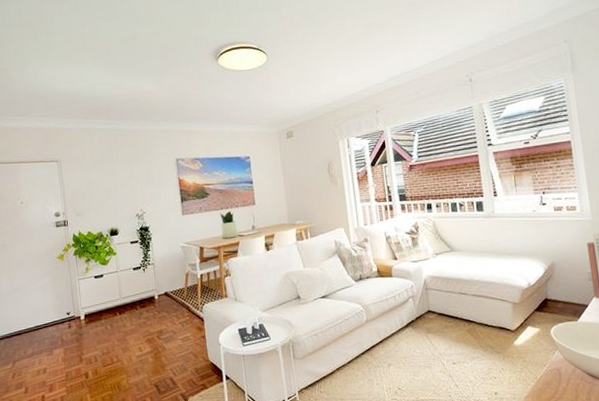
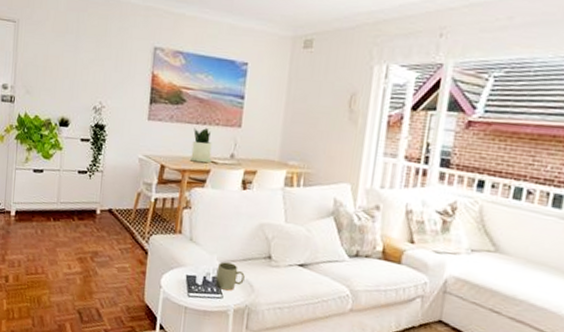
mug: none [261,310,284,333] -> present [215,261,245,291]

